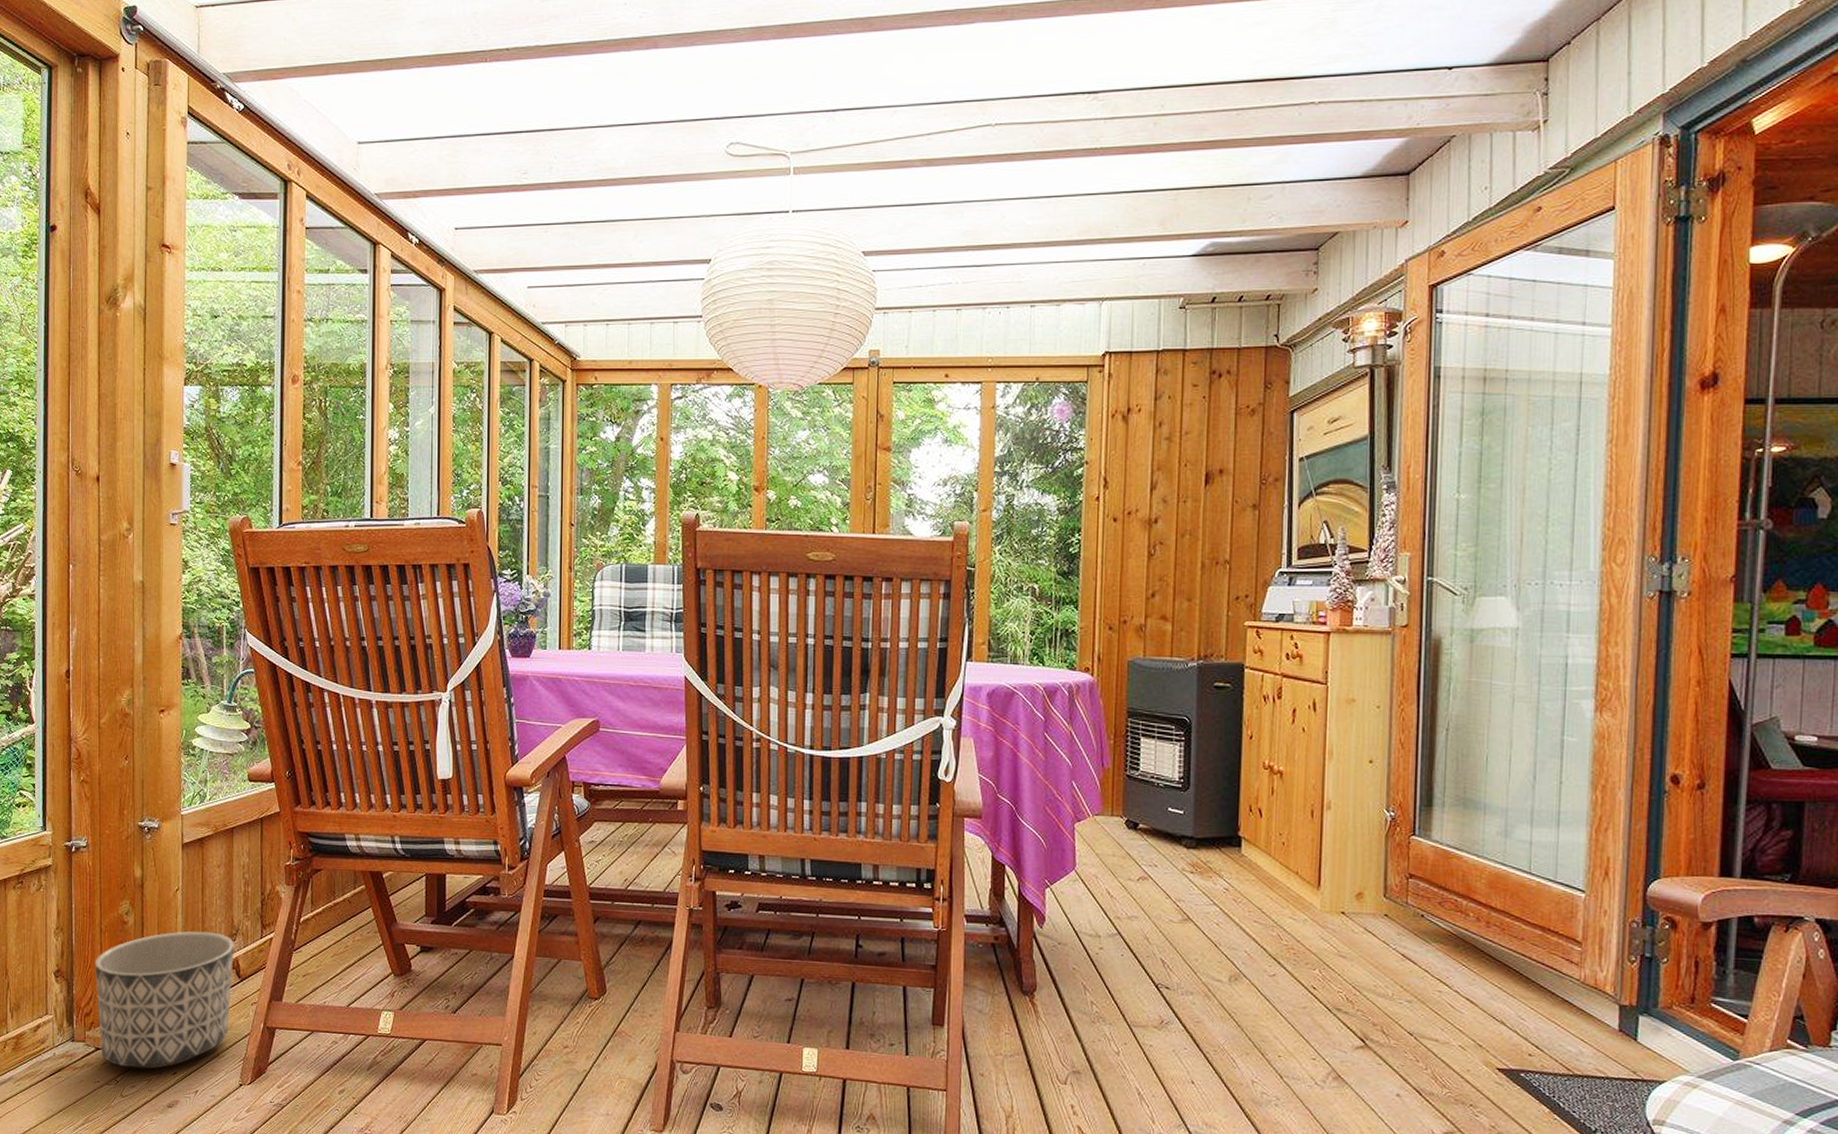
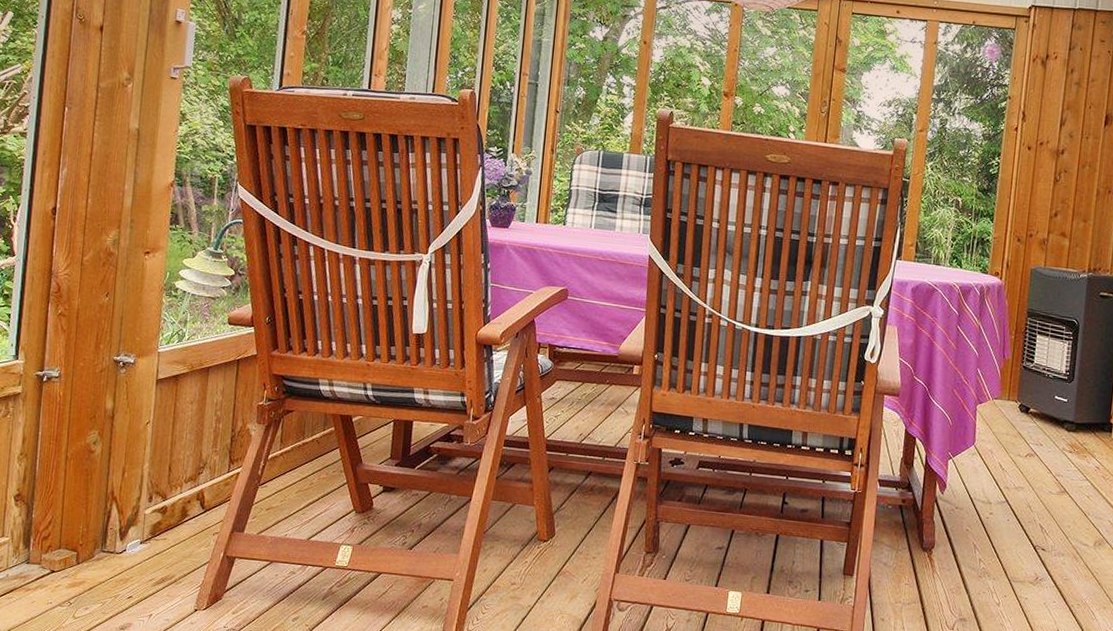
planter: present [95,930,234,1069] -> none [56,462,201,593]

